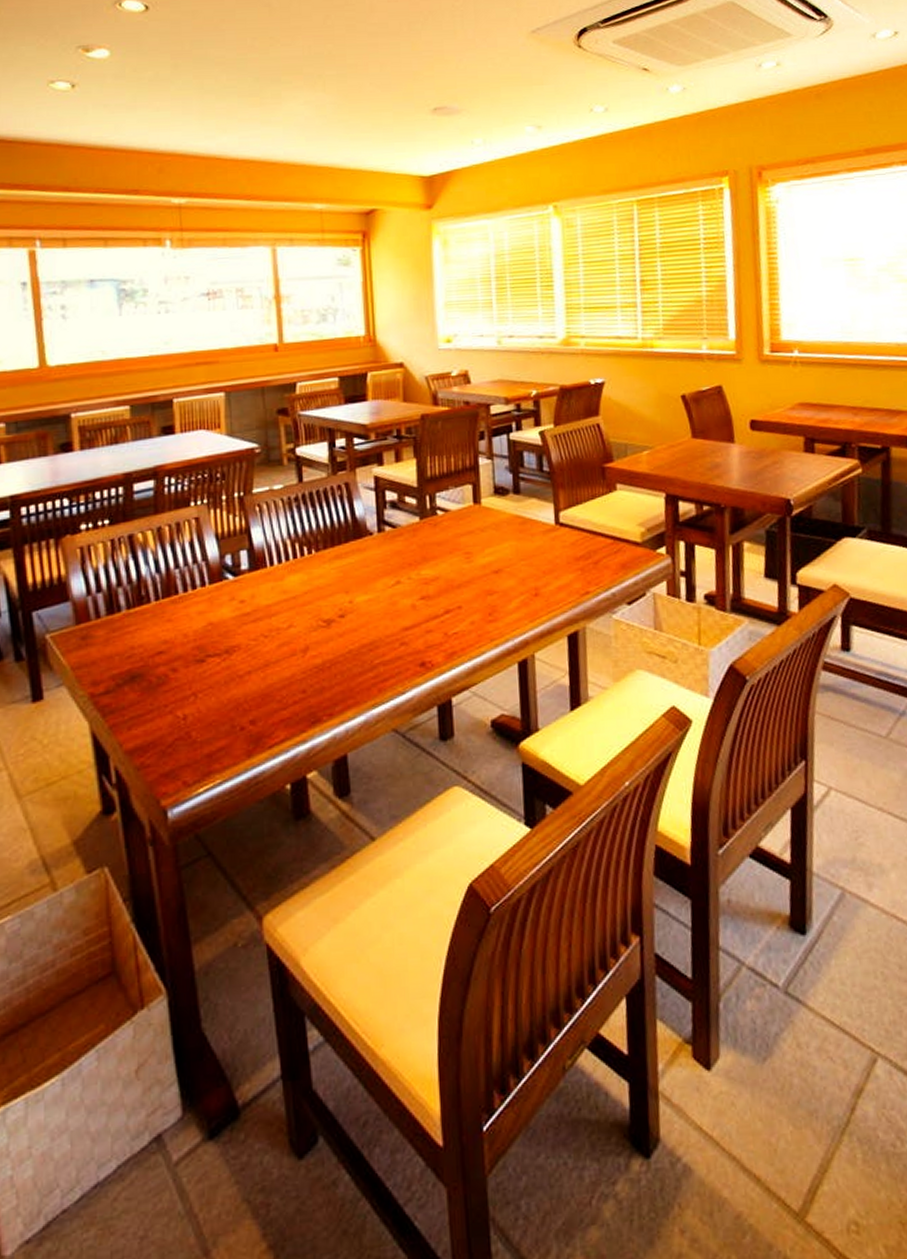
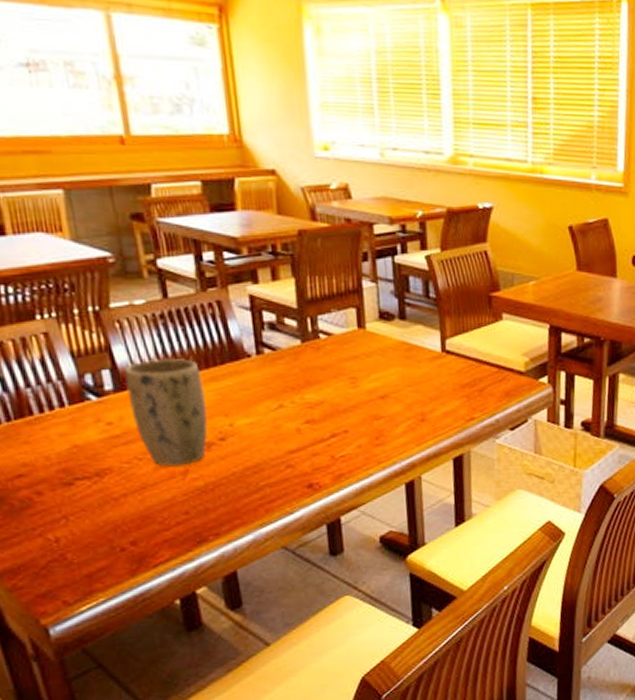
plant pot: none [260,538,330,644] -> present [124,359,208,467]

